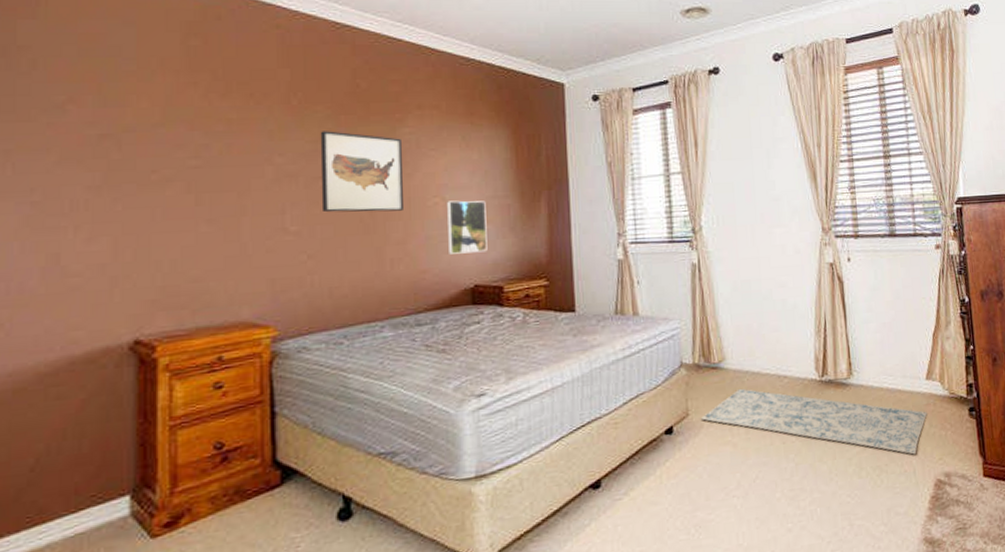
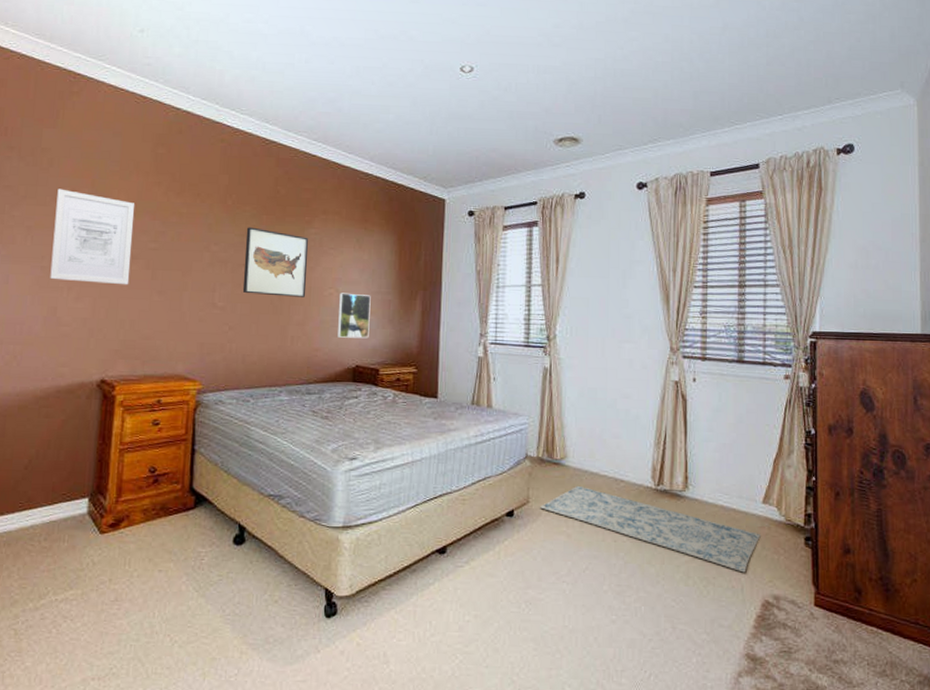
wall art: none [45,98,164,218] -> present [50,188,134,285]

